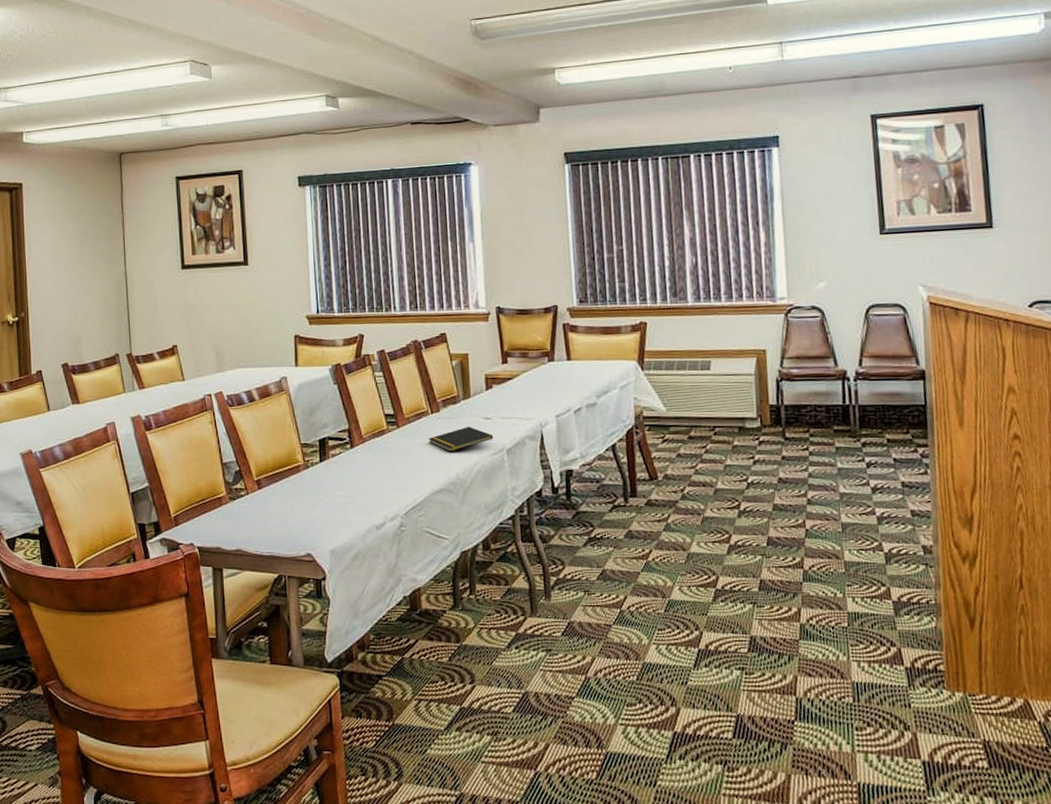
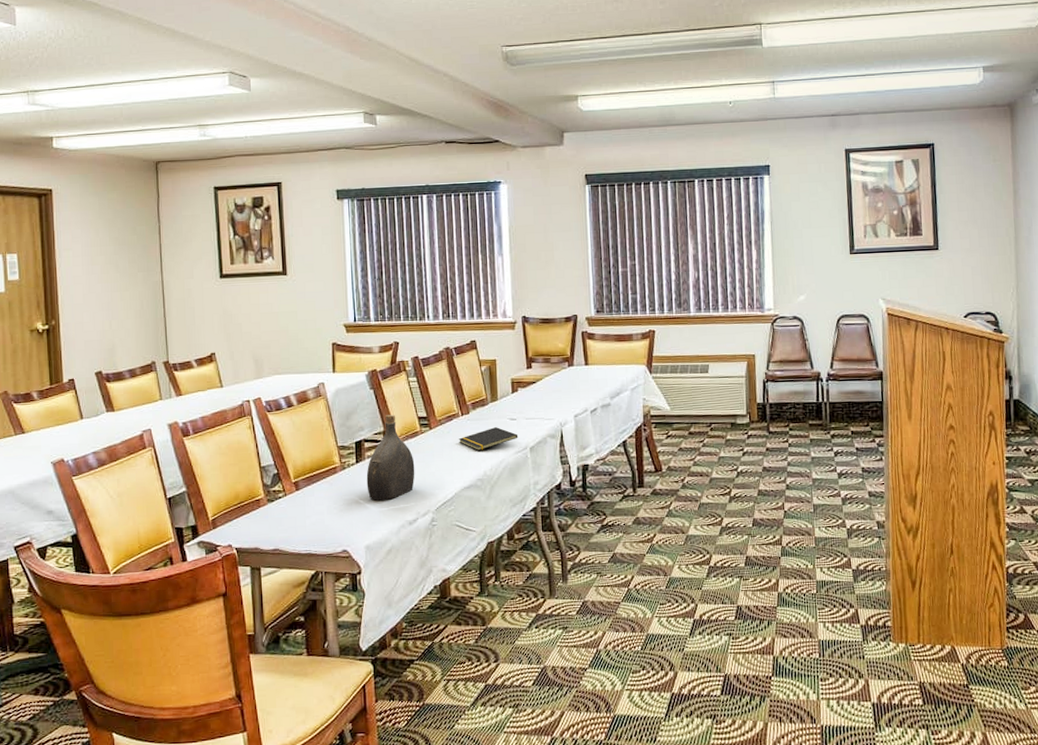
water jug: none [330,411,382,502] -> present [366,414,415,501]

